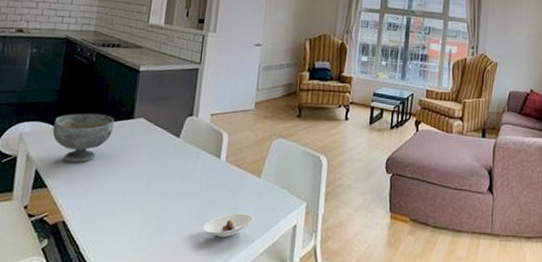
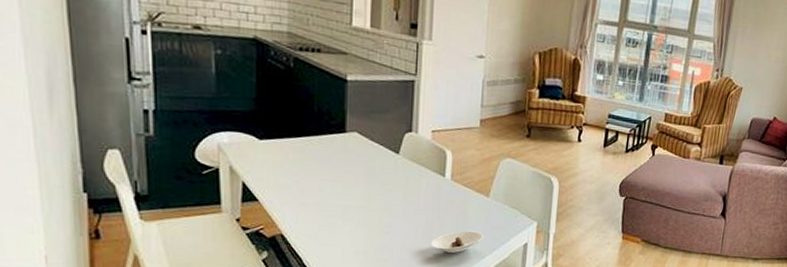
bowl: present [52,113,114,163] -> none [255,124,325,177]

